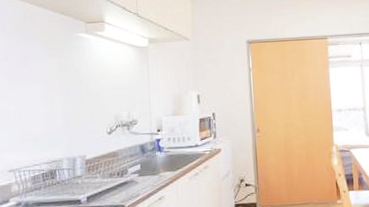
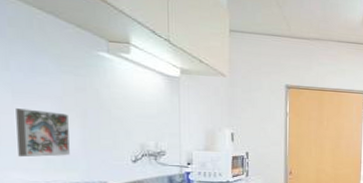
decorative tile: none [11,93,54,139] -> present [16,108,70,158]

